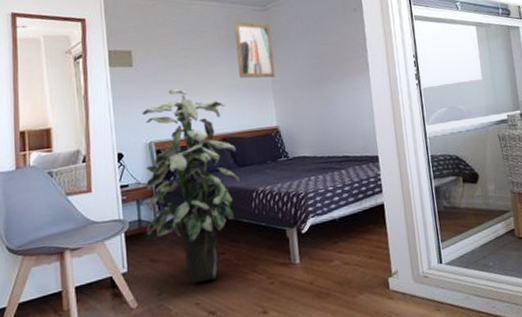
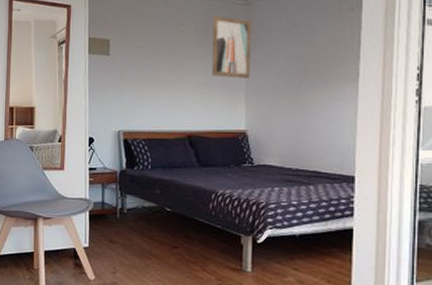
indoor plant: present [142,88,241,283] -> none [108,80,201,270]

